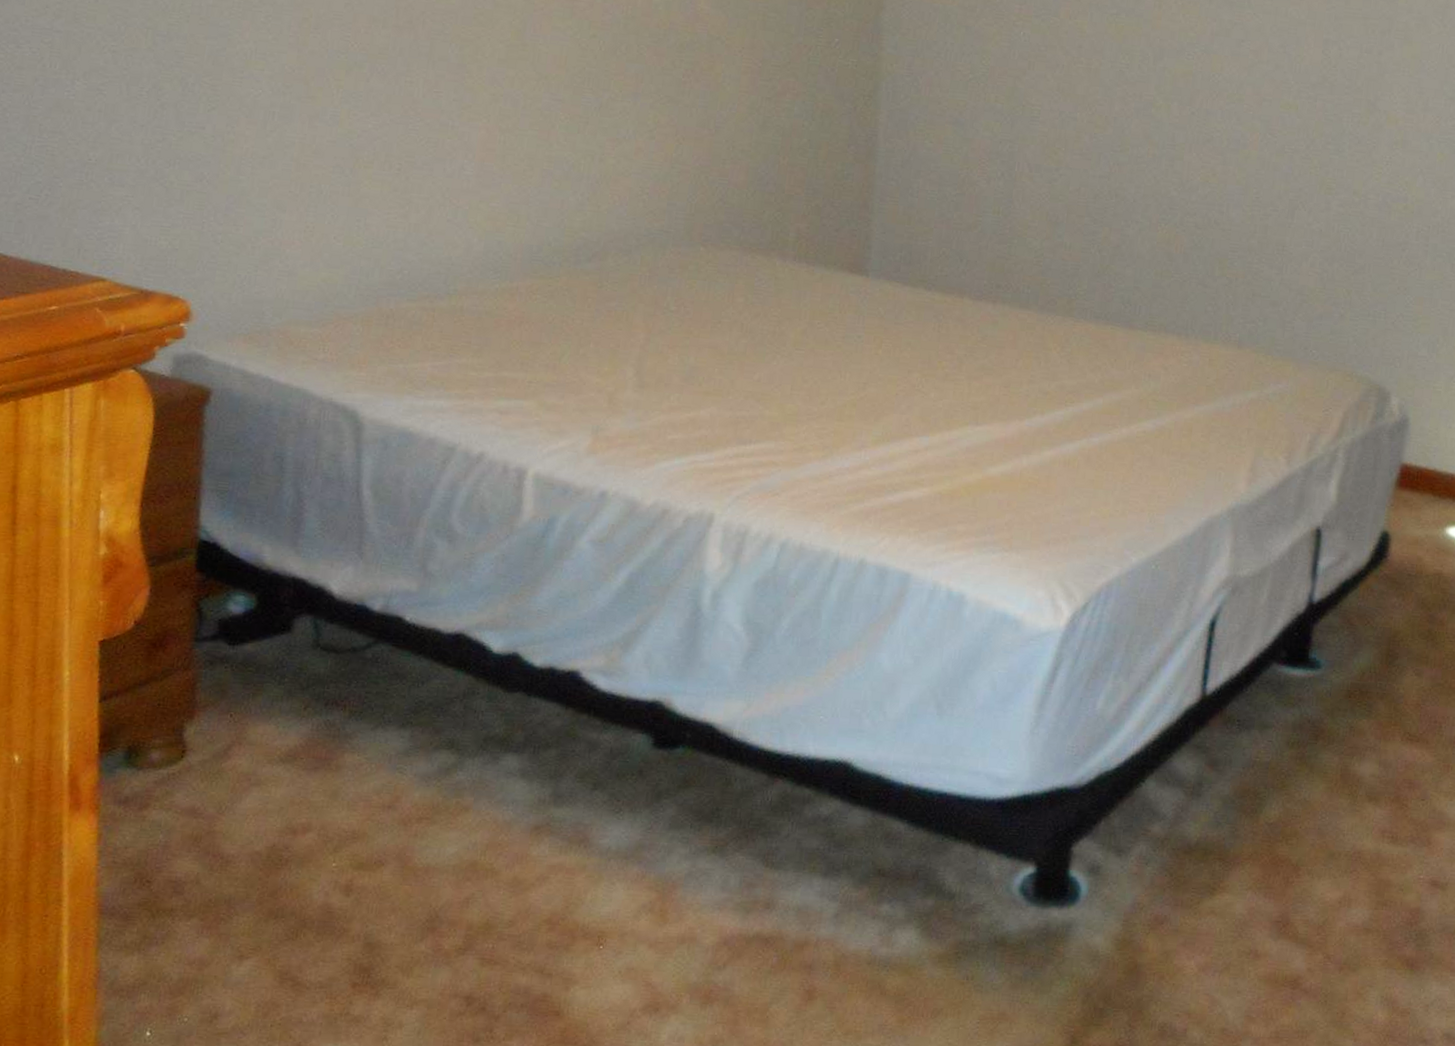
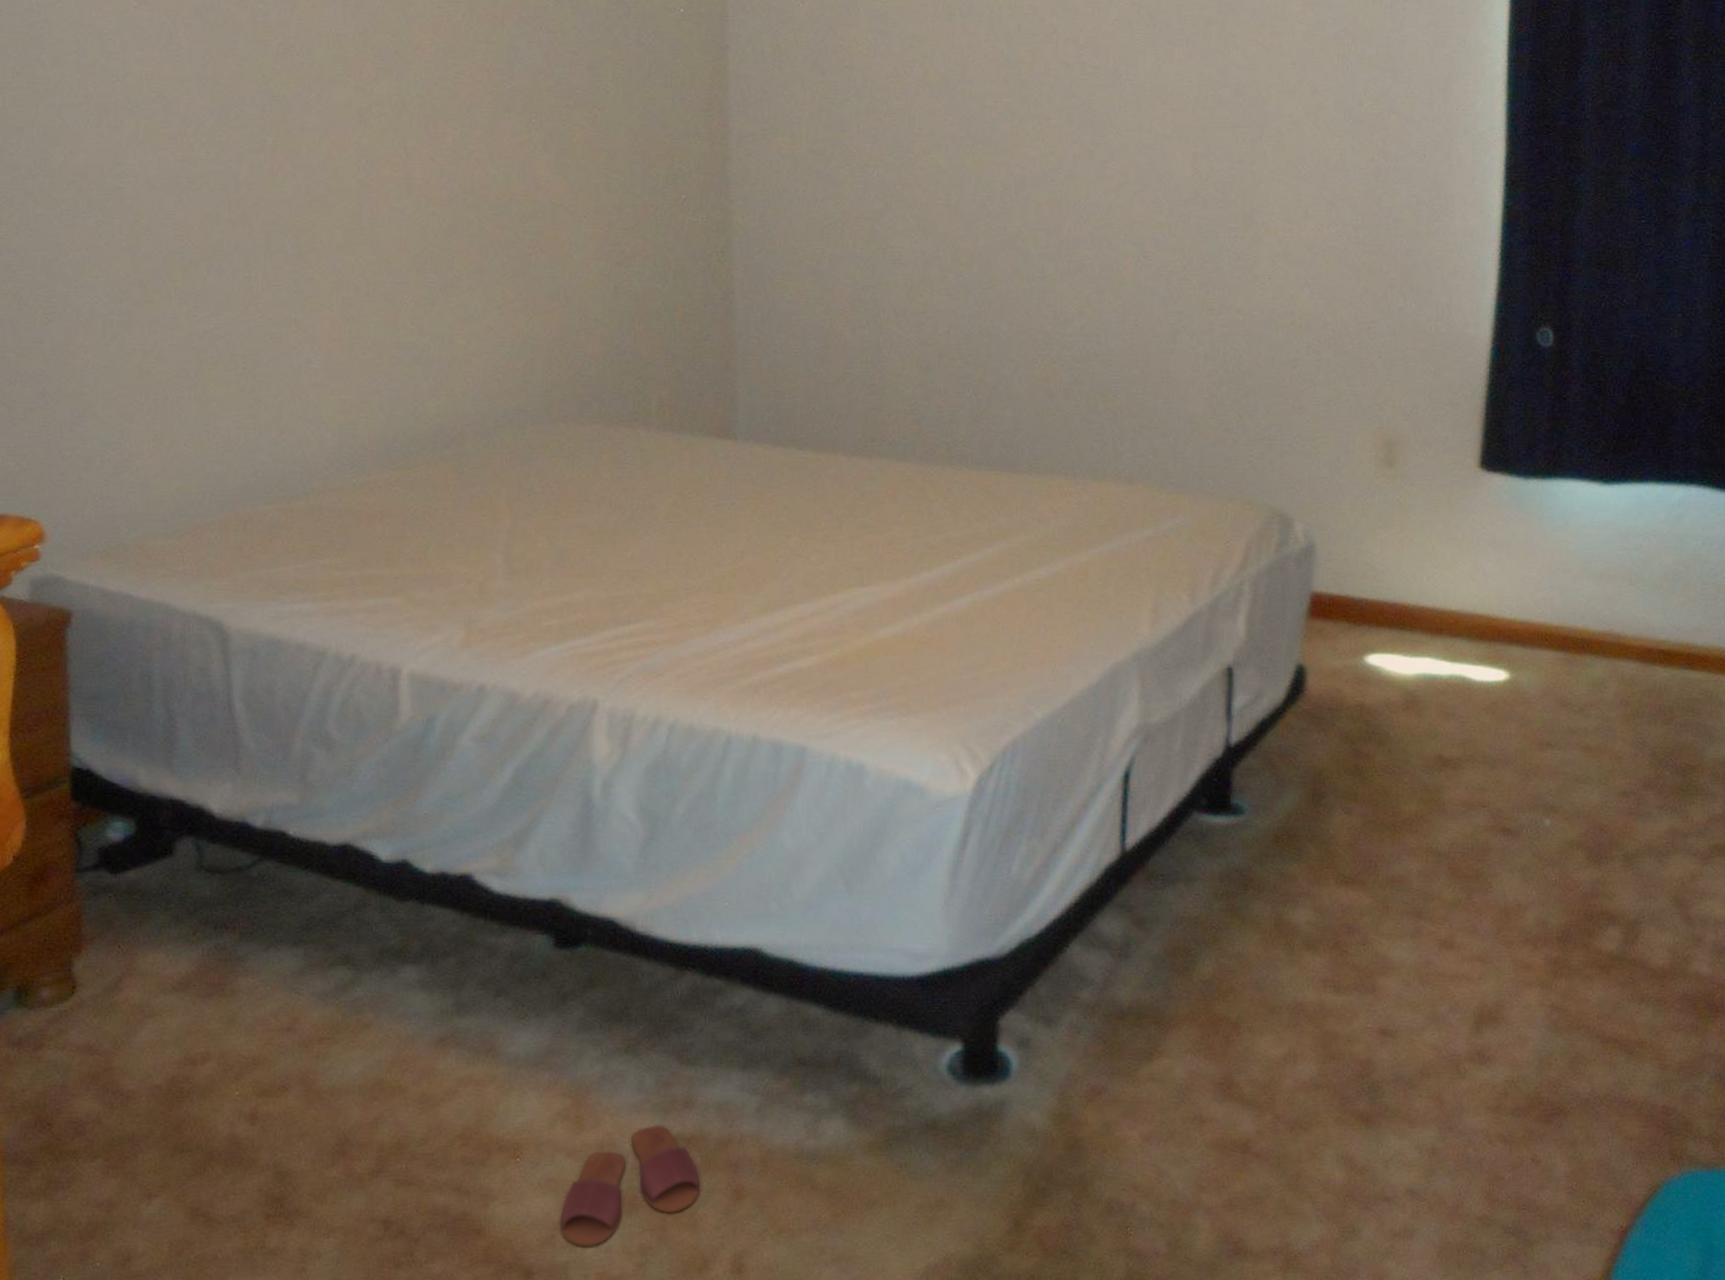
slippers: none [636,923,776,1036] -> present [559,1125,701,1247]

